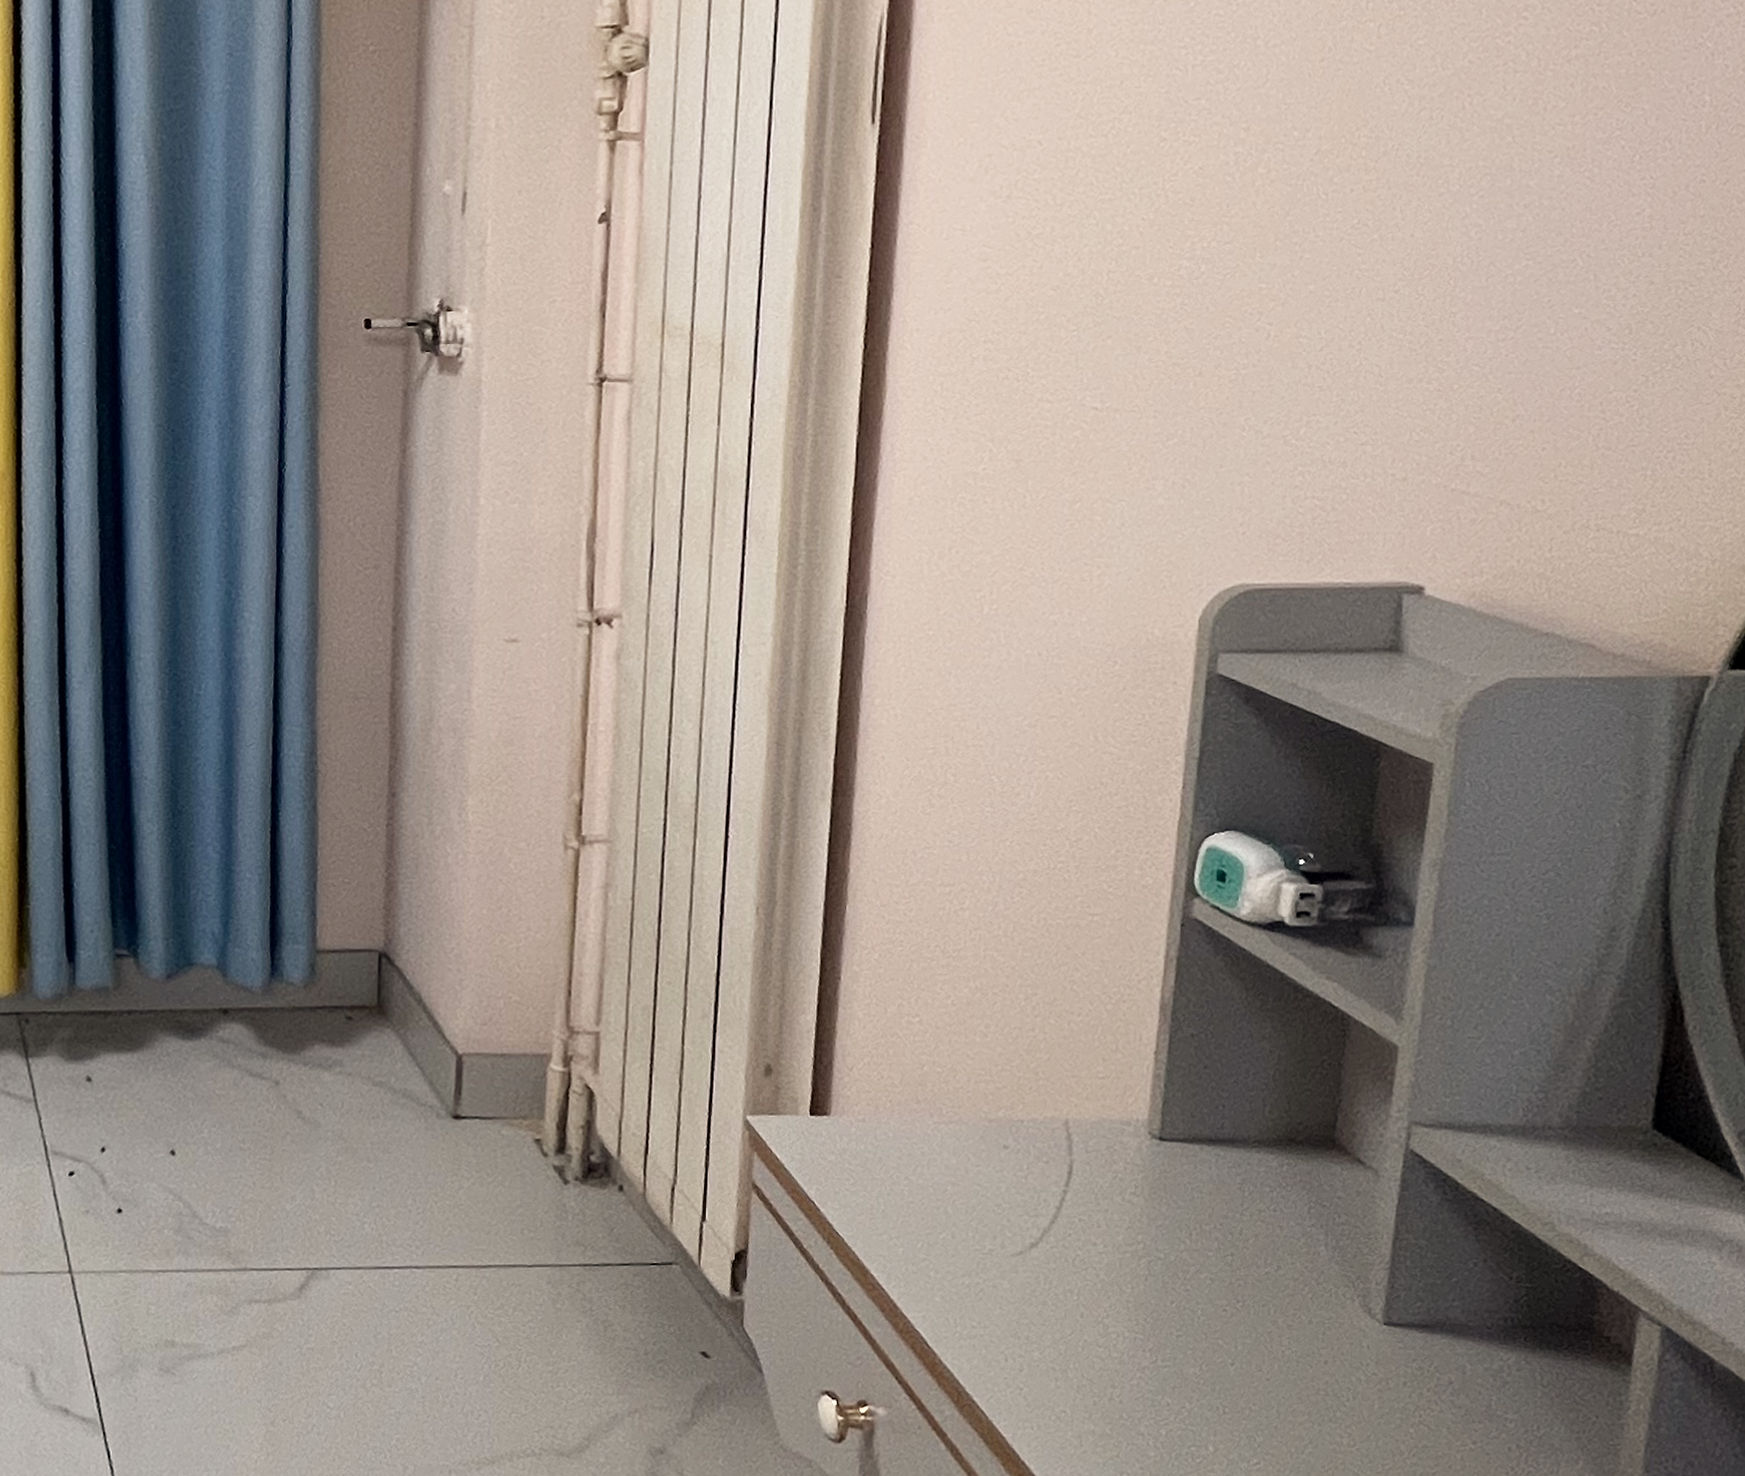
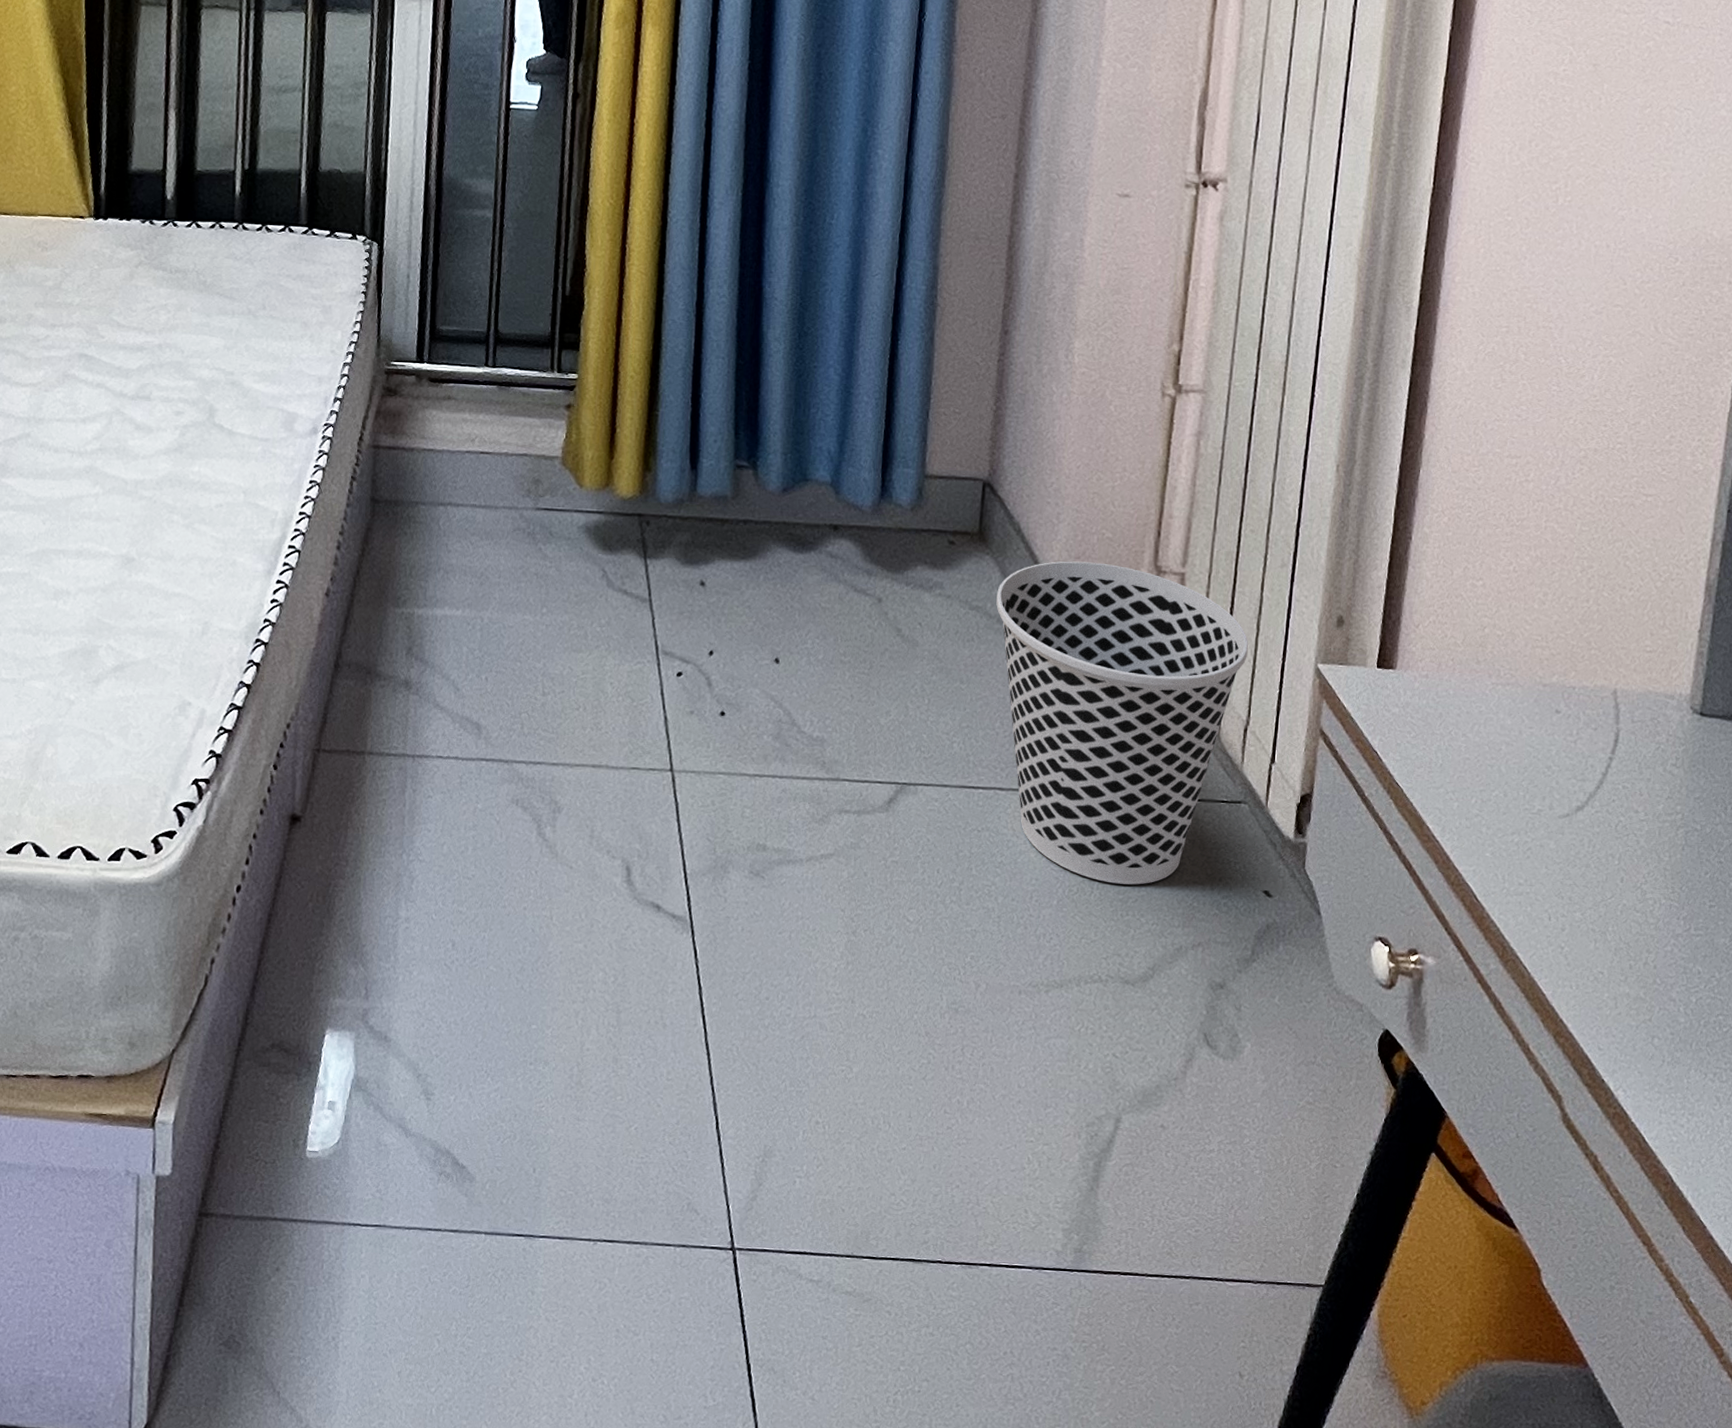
wastebasket: none [401,1027,671,1355] -> present [996,561,1248,885]

